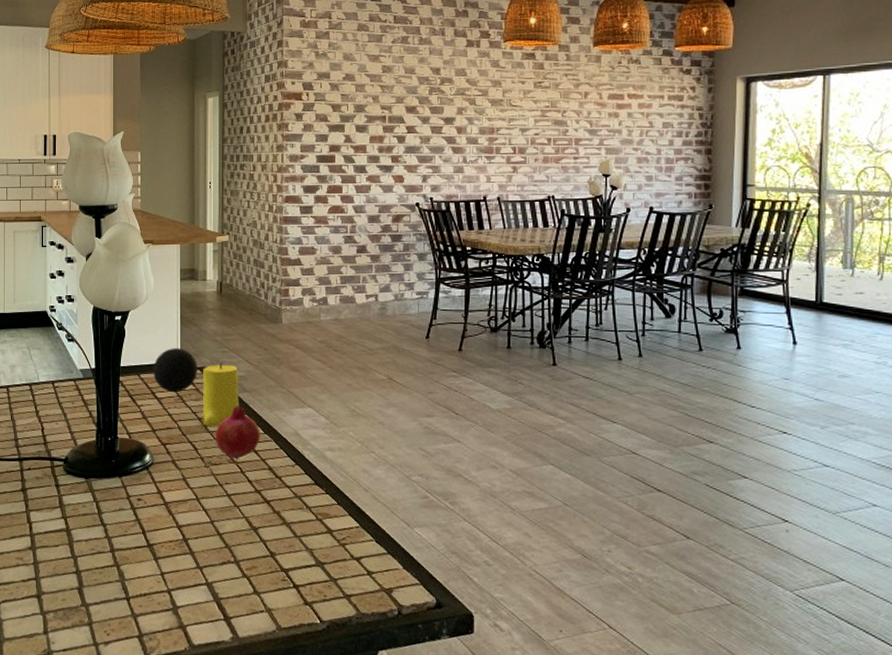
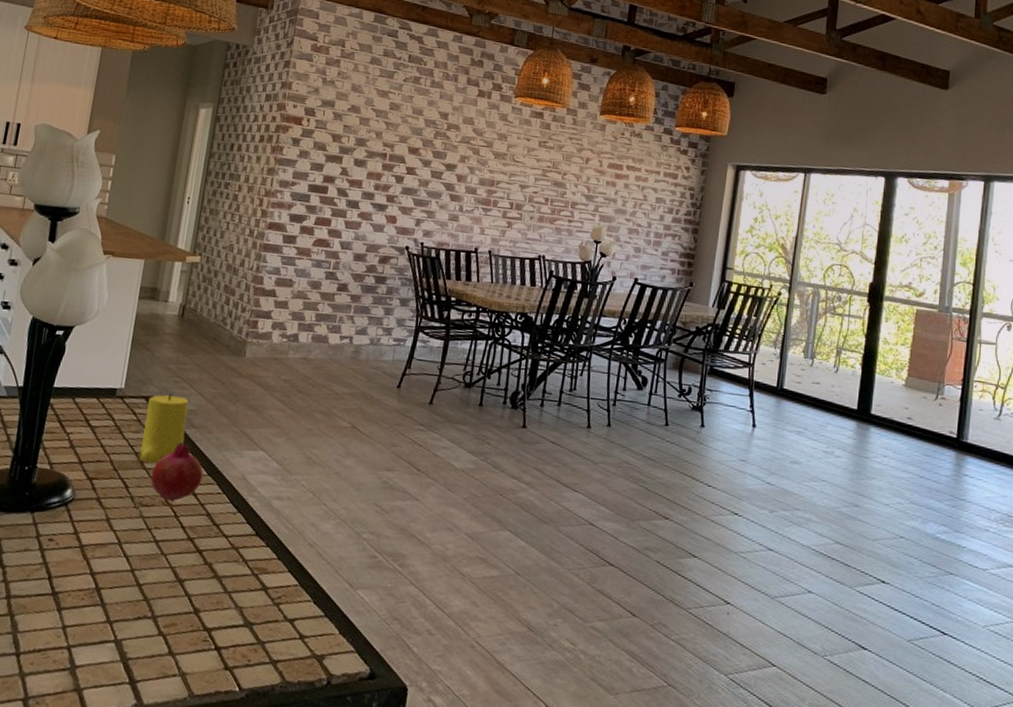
decorative ball: present [153,348,197,393] -> none [90,372,144,422]

